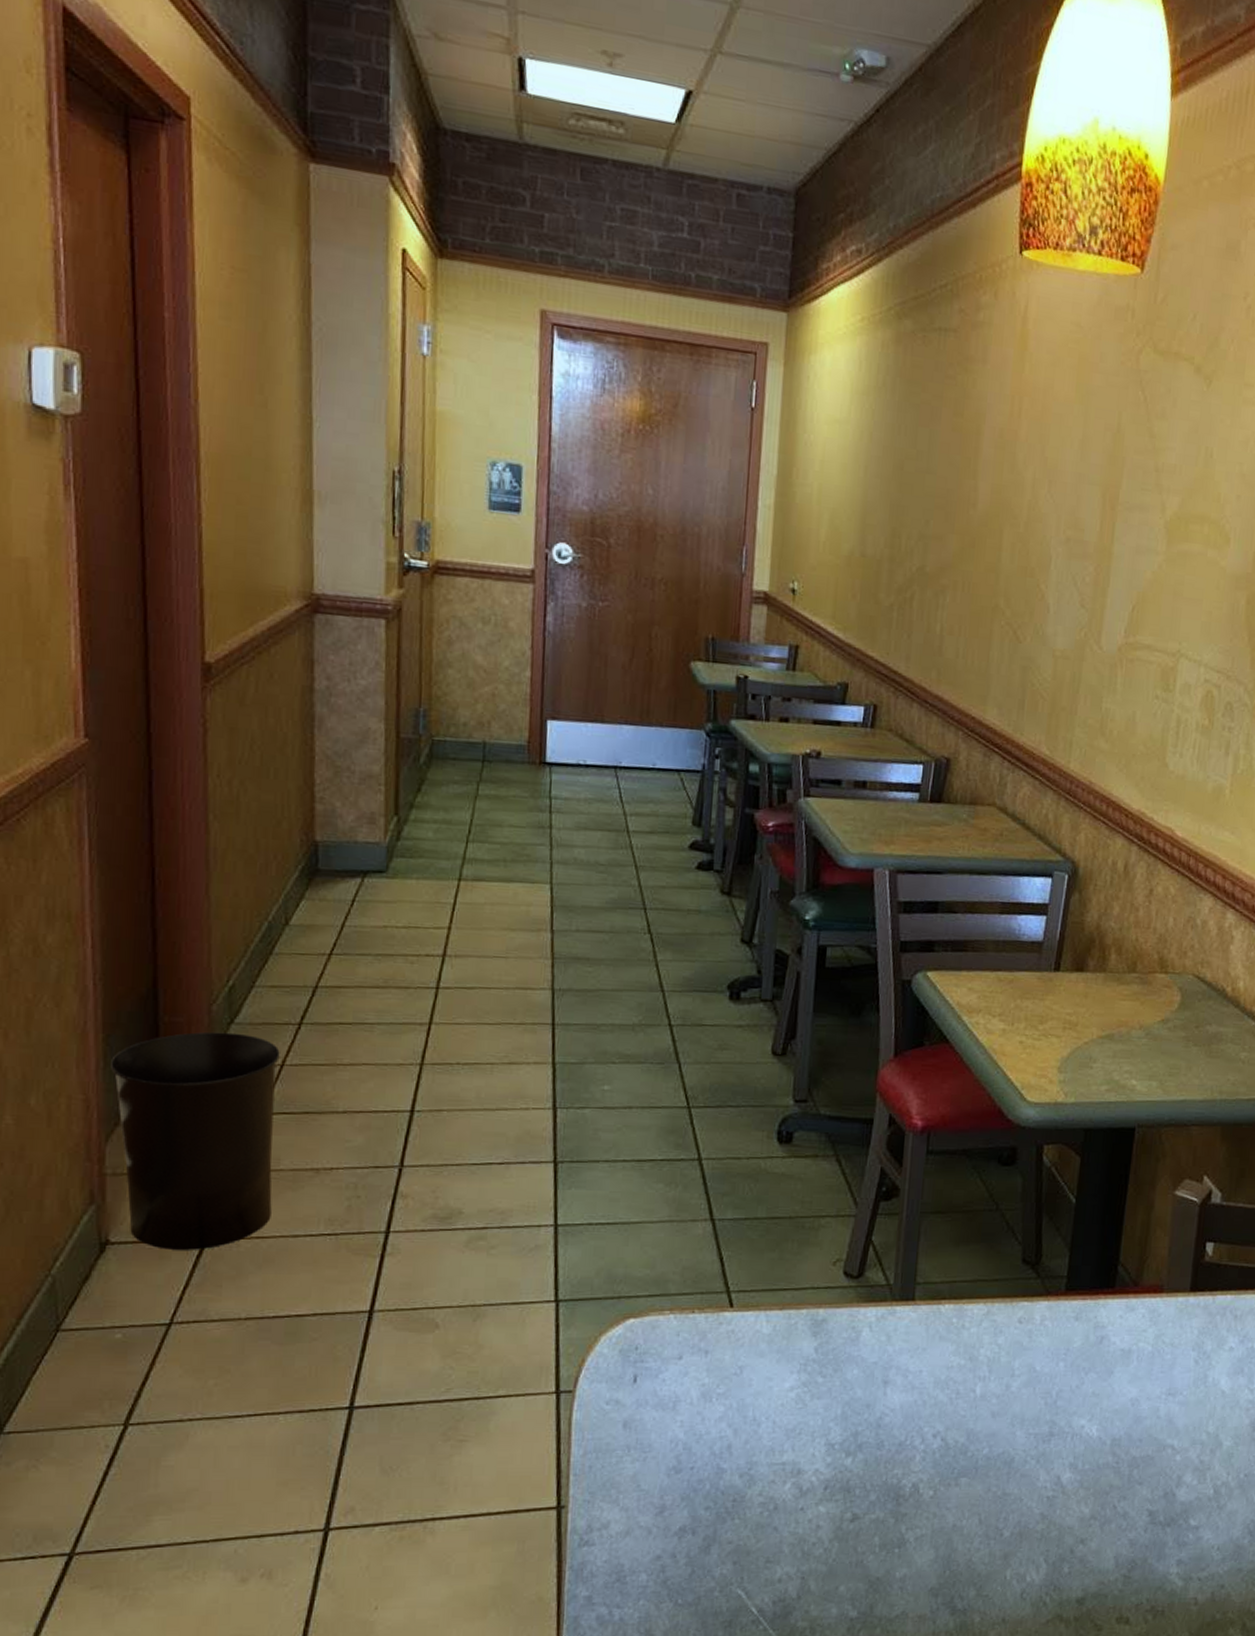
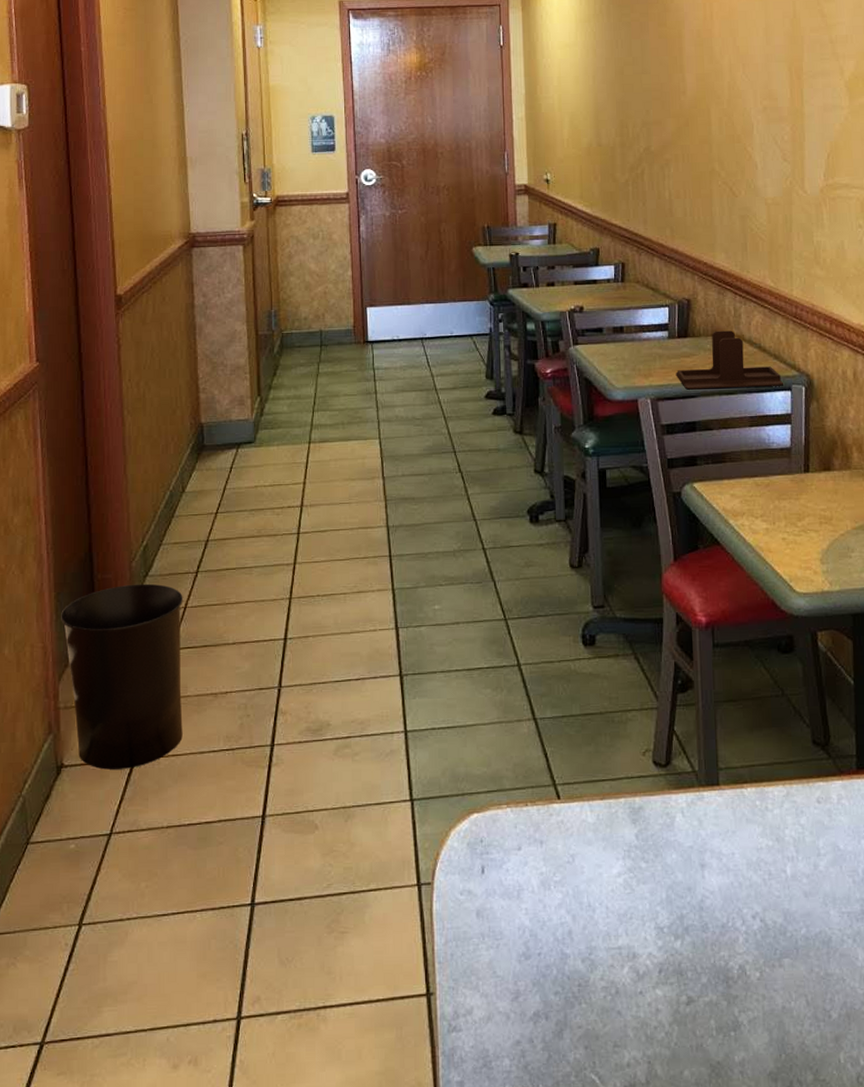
napkin holder: none [922,799,1044,871] -> present [675,330,783,390]

